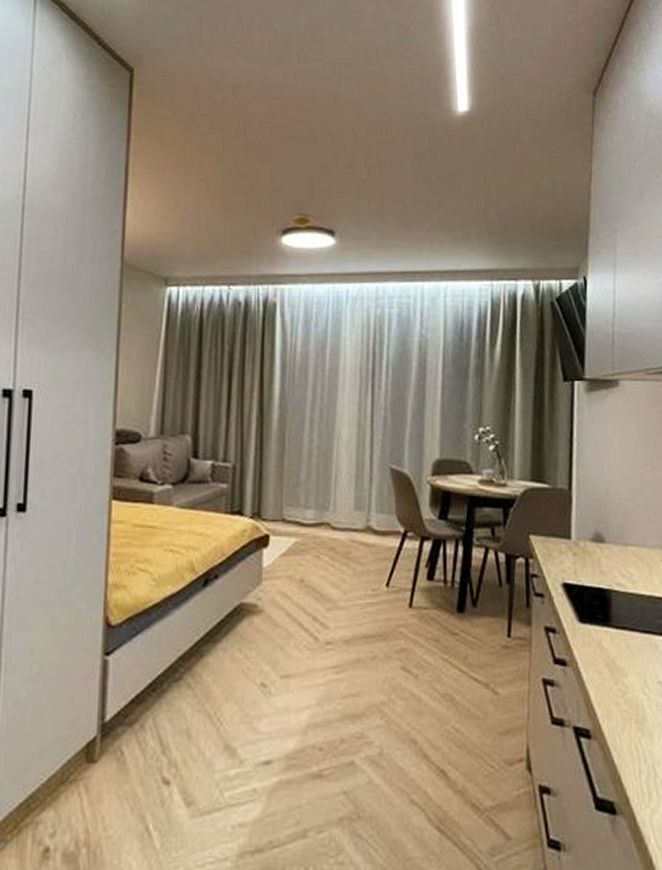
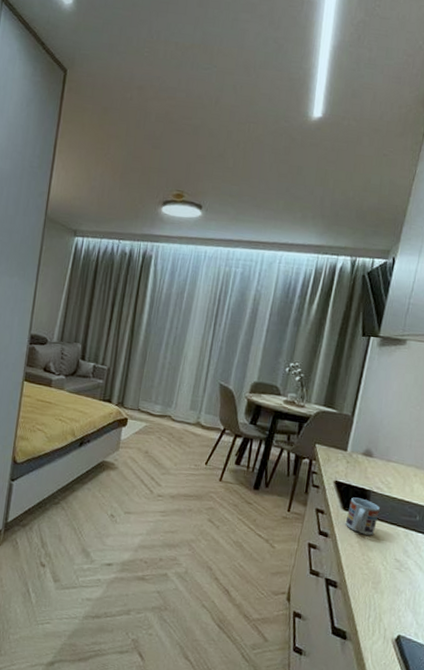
cup: none [585,602,627,654] -> present [345,497,380,536]

